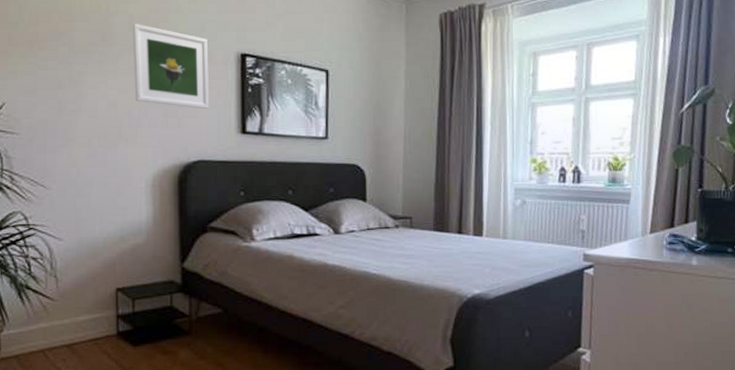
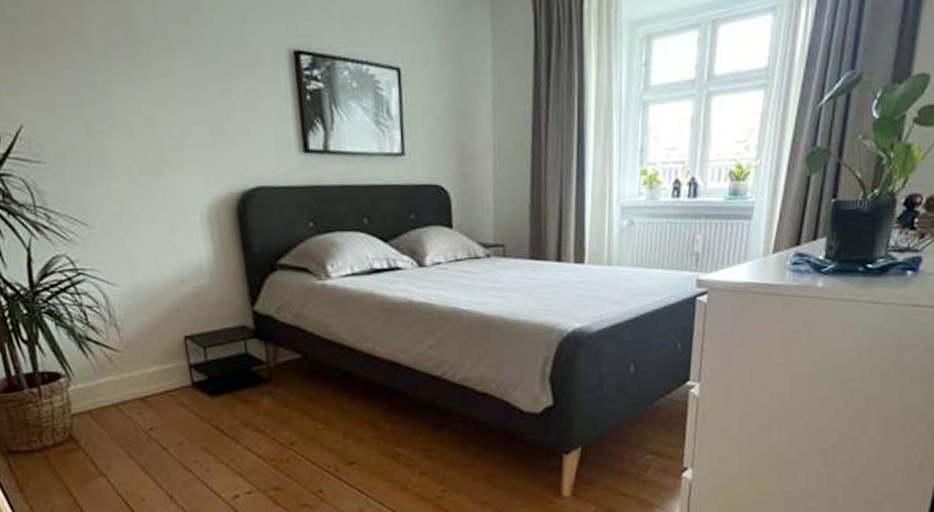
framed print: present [132,24,209,109] -> none [158,16,262,123]

